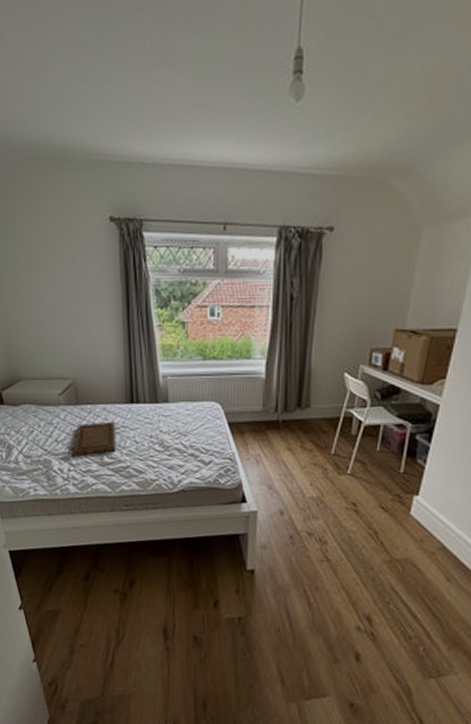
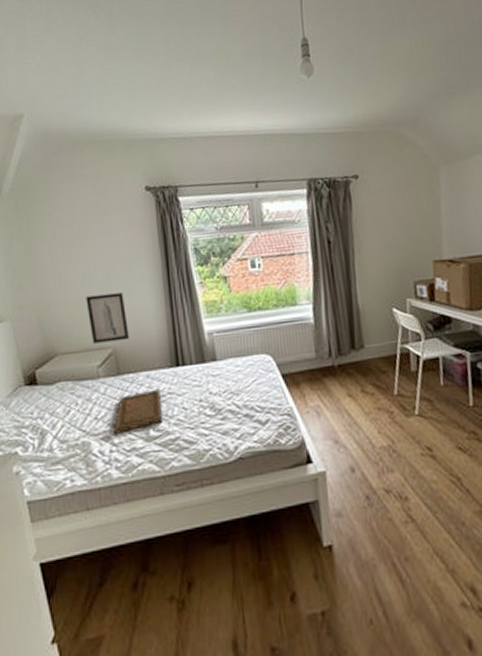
wall art: none [48,326,88,373] -> present [86,292,129,344]

